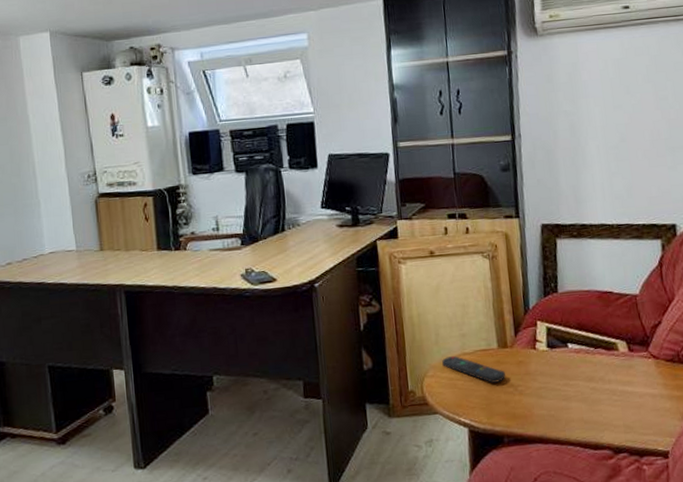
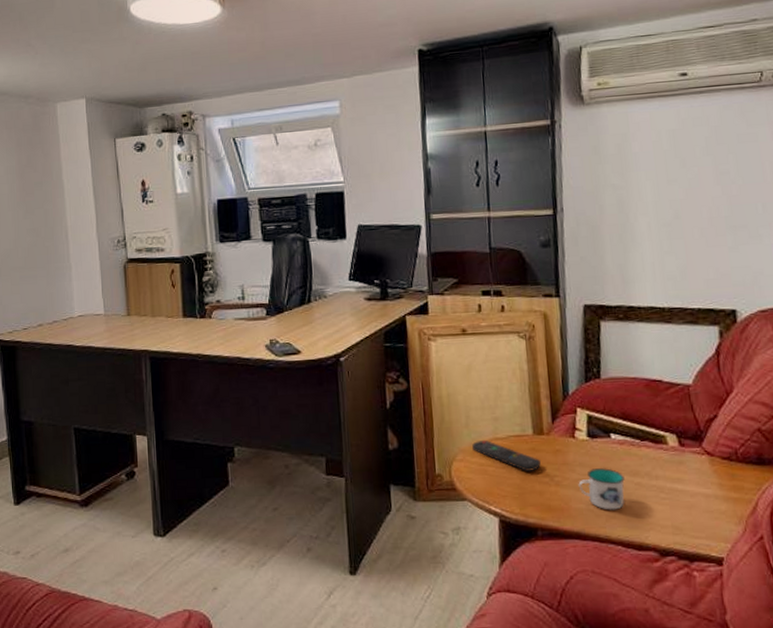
mug: none [540,375,581,415] -> present [578,468,625,510]

